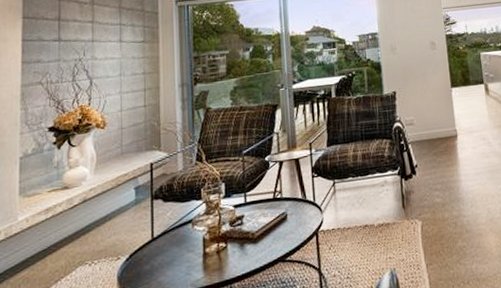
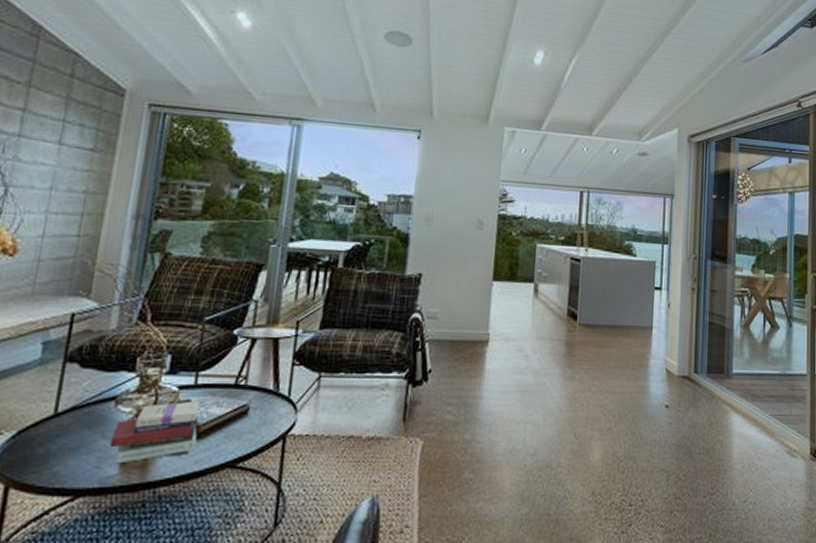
books: none [193,214,254,270] -> present [109,400,200,464]

